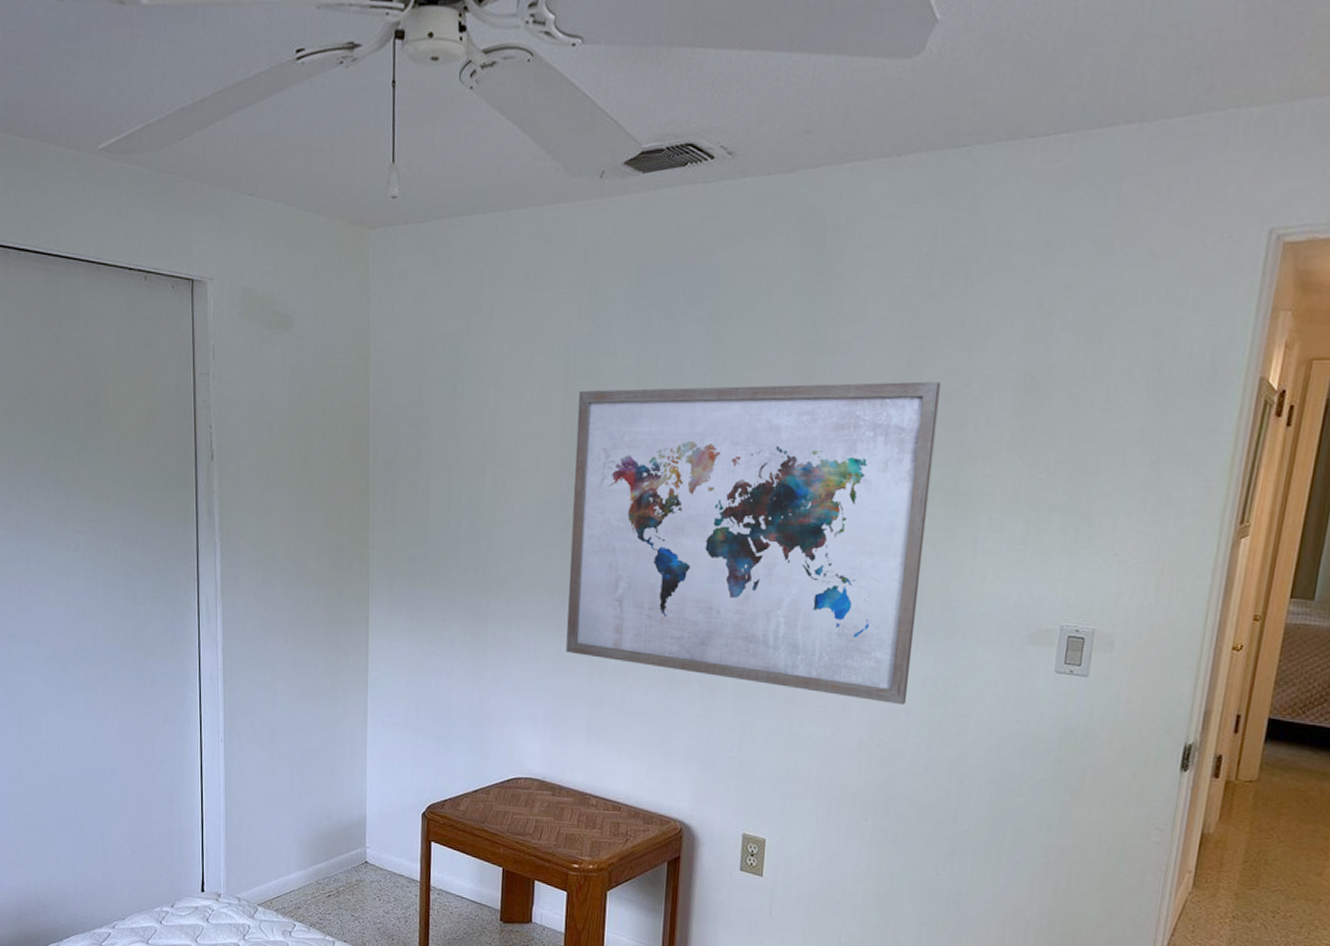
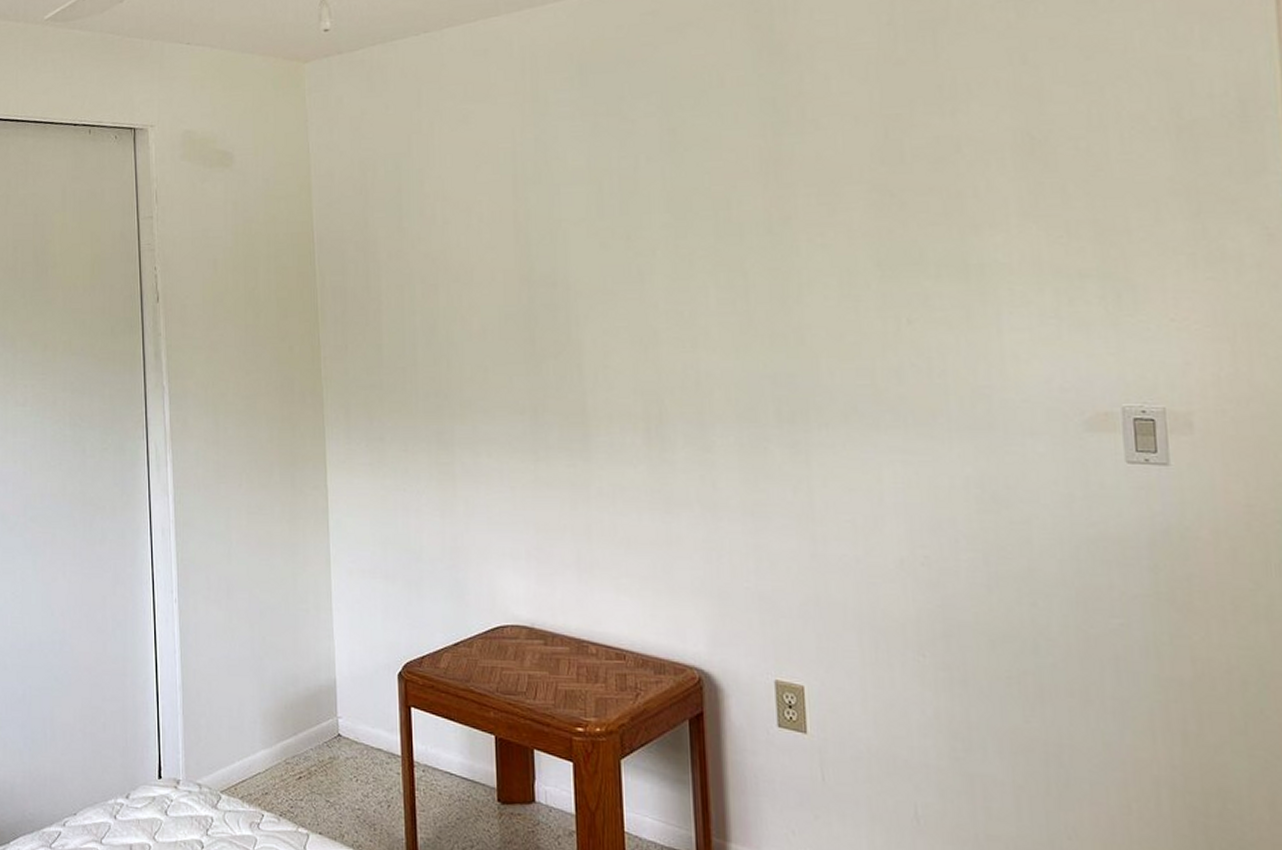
wall art: present [566,381,941,706] -> none [530,151,950,514]

